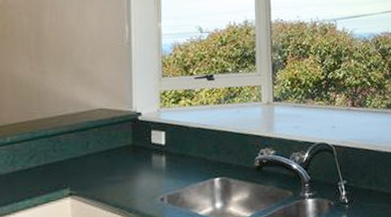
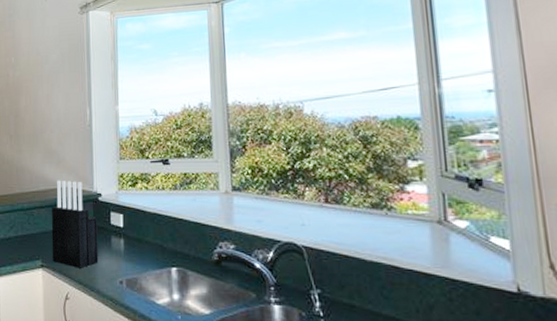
knife block: none [82,101,138,192] -> present [51,180,99,268]

